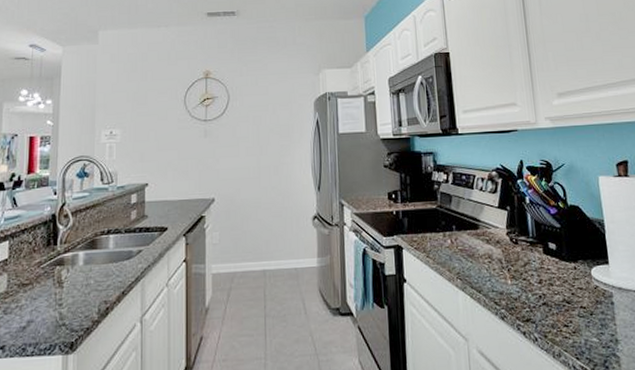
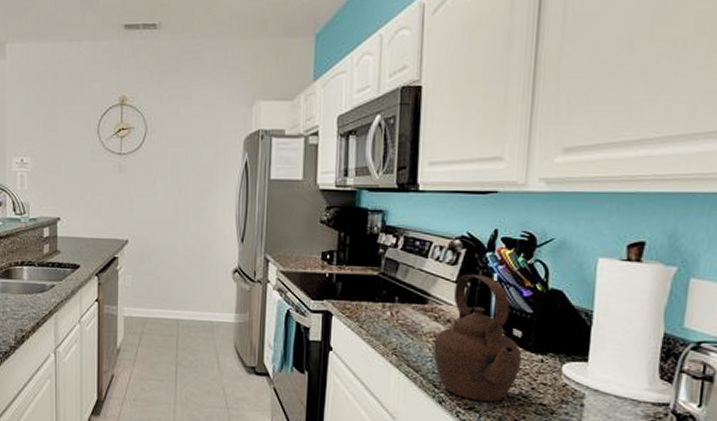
teapot: none [489,199,560,312] -> present [433,274,522,402]

